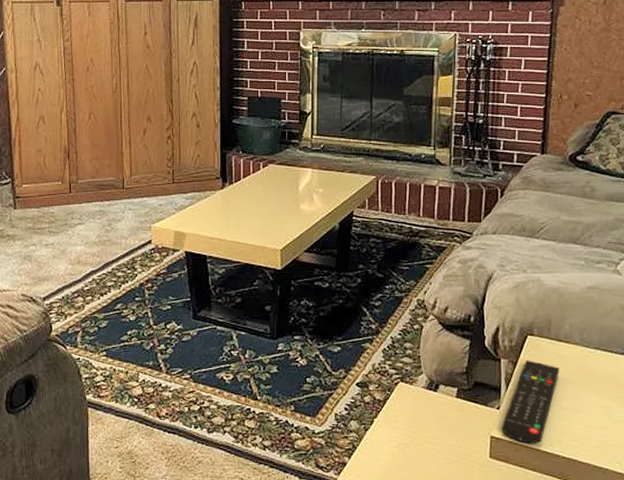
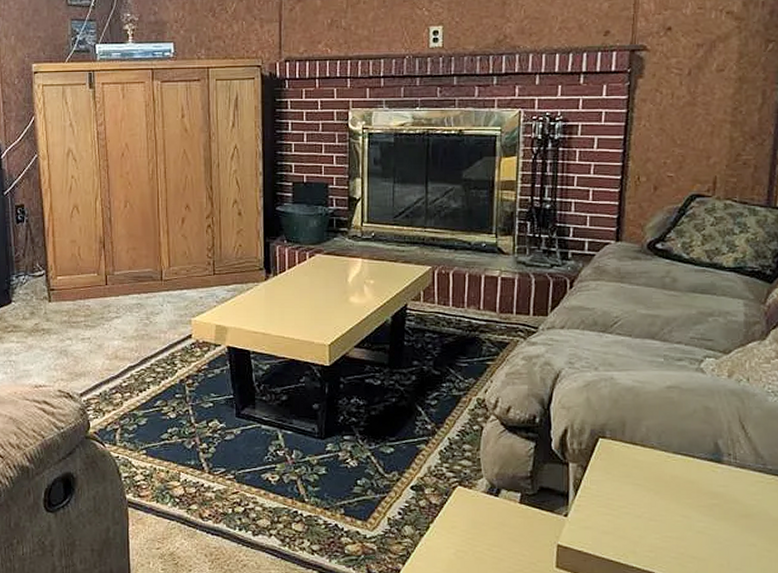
remote control: present [501,360,559,444] -> none [569,464,634,554]

